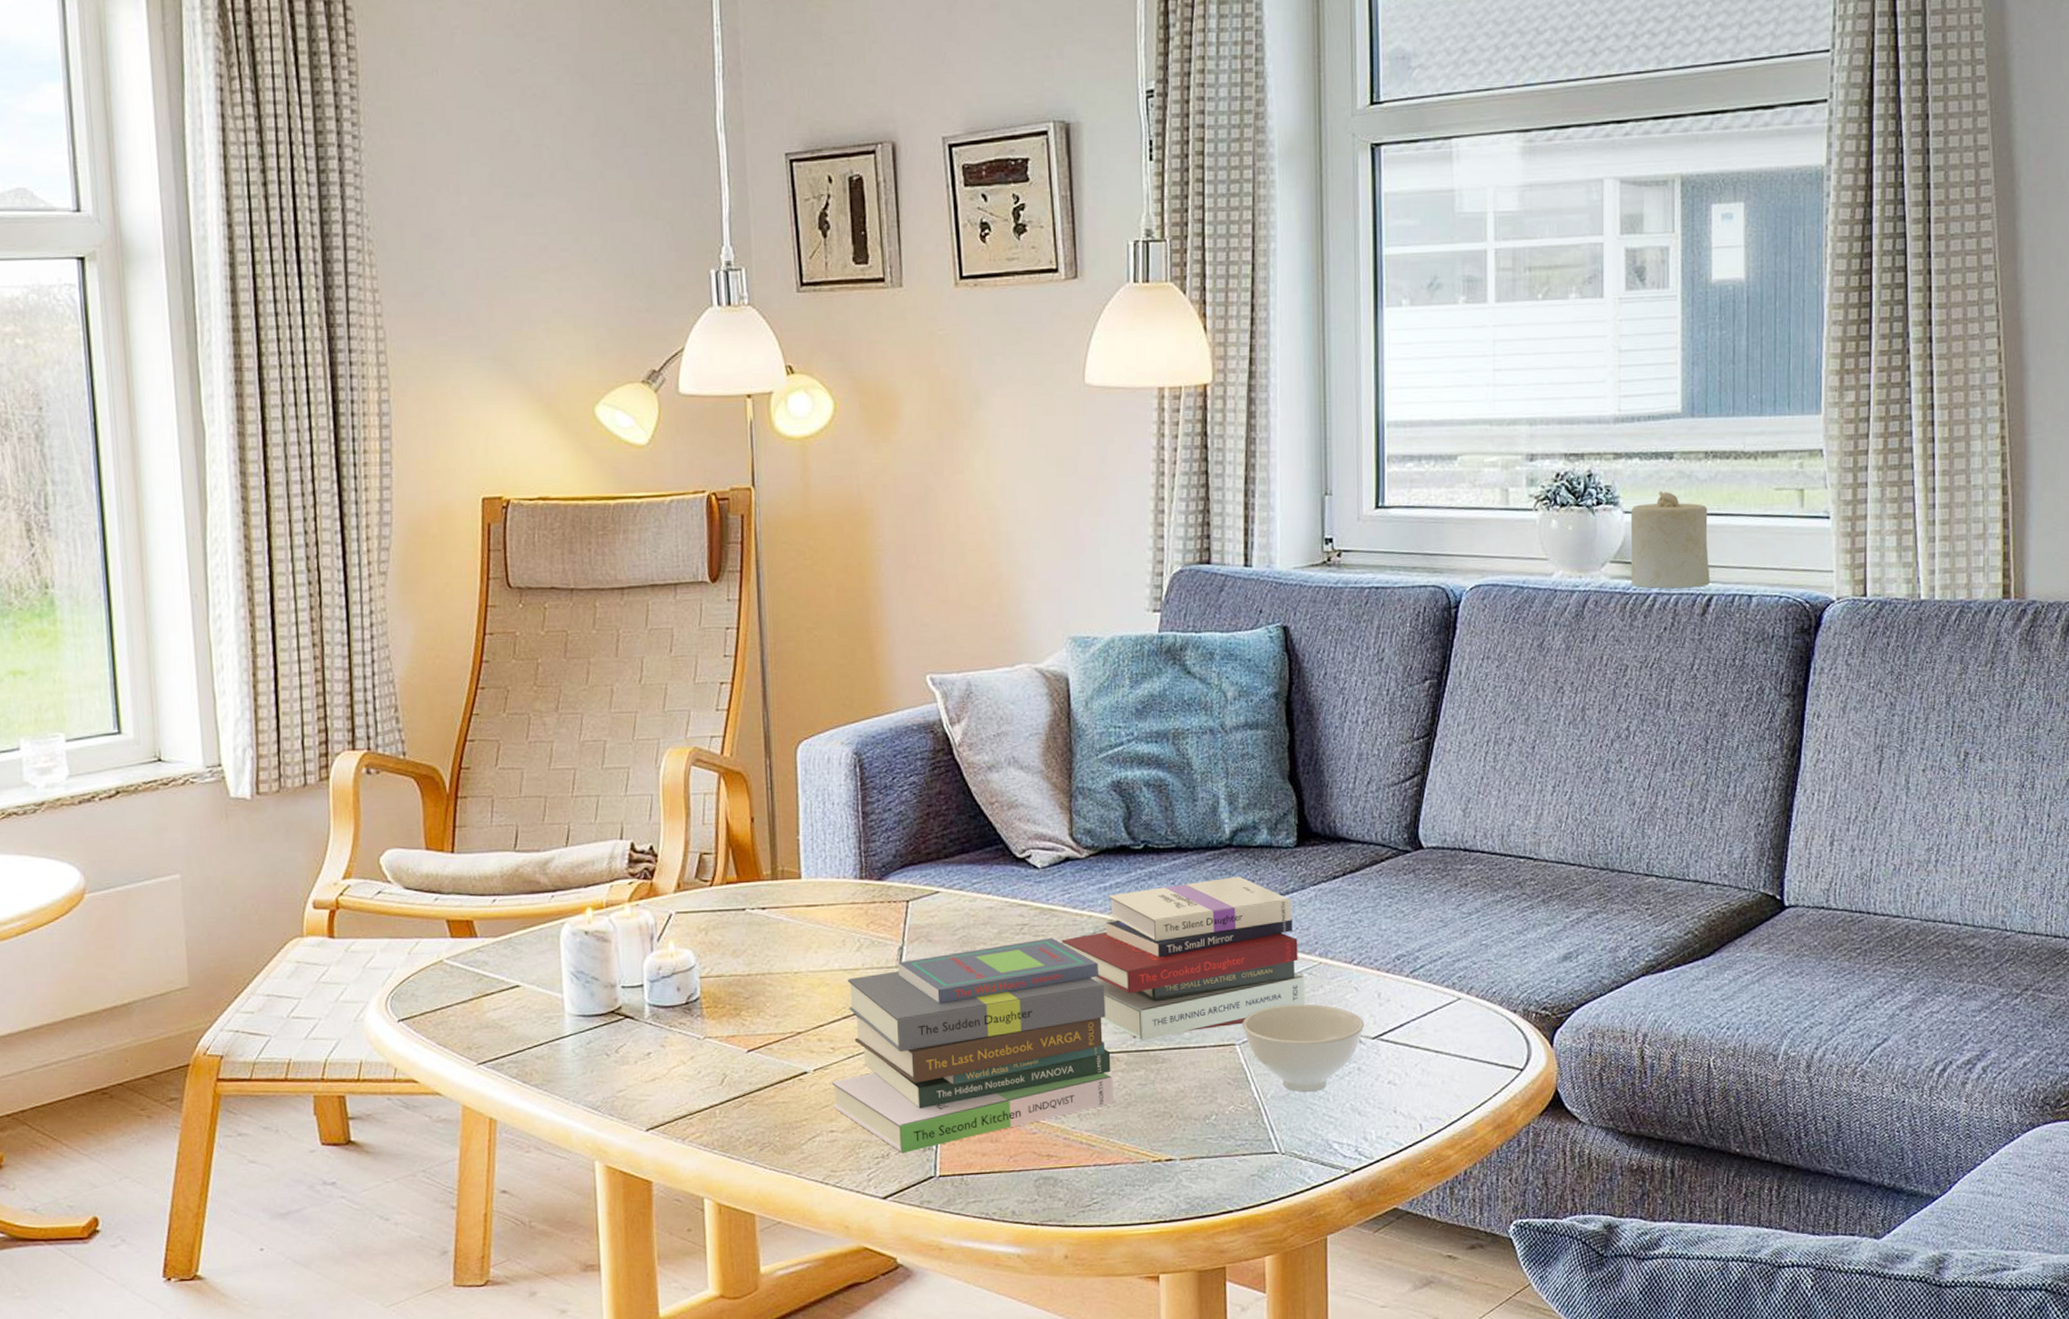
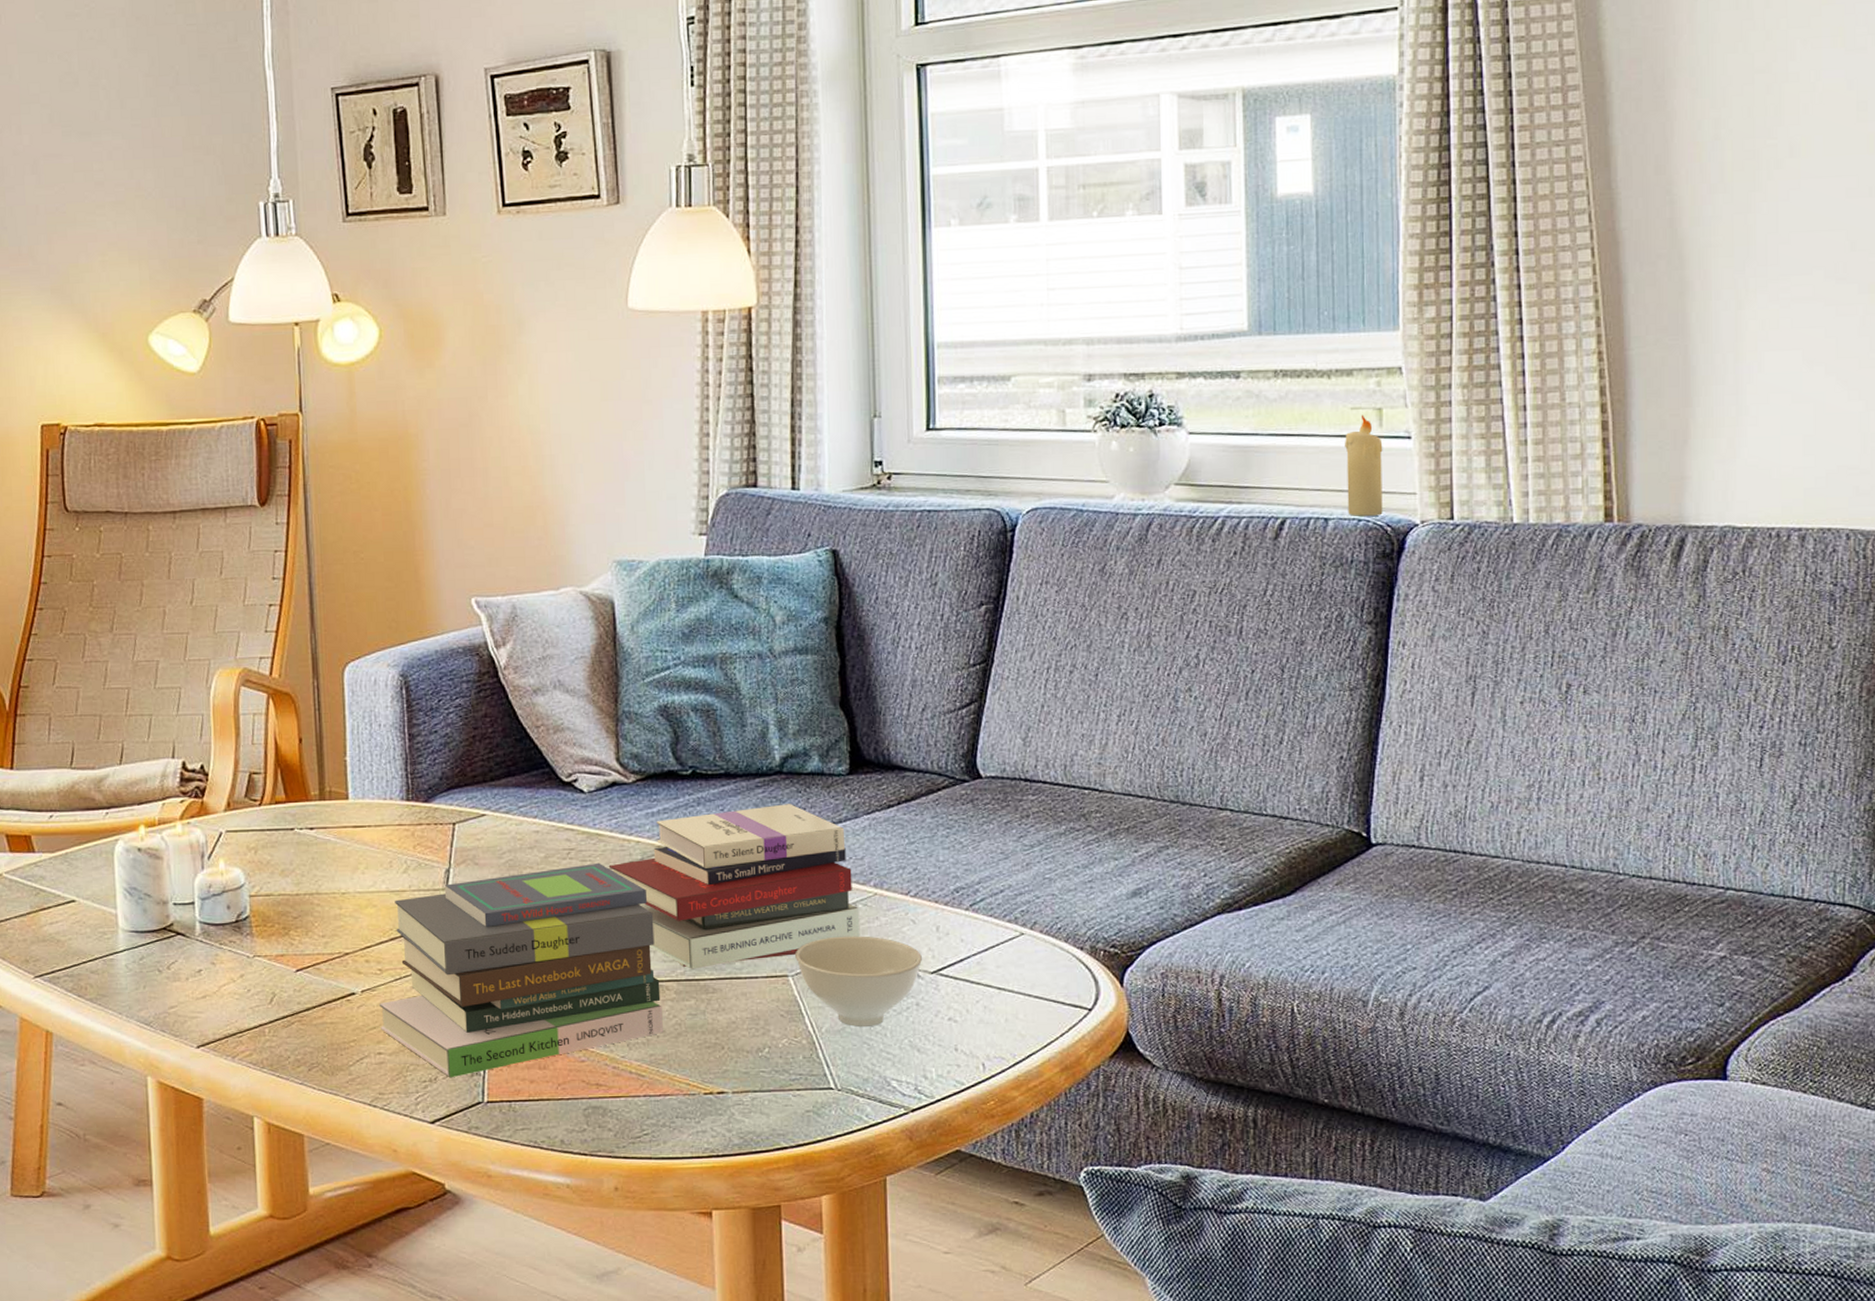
candle: present [1630,491,1710,589] -> none [1195,411,1283,512]
candle: none [1769,495,1804,593] -> present [1345,415,1383,516]

